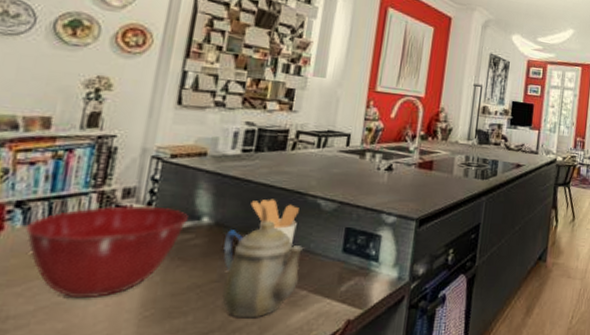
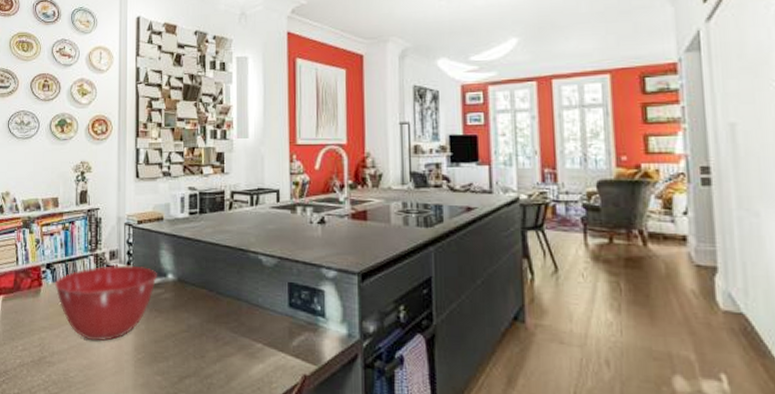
teapot: present [221,221,304,318] -> none [187,276,253,367]
utensil holder: present [250,199,299,245] -> none [203,256,244,300]

